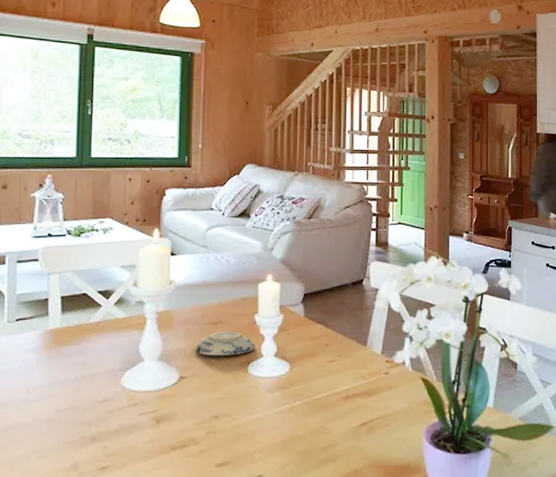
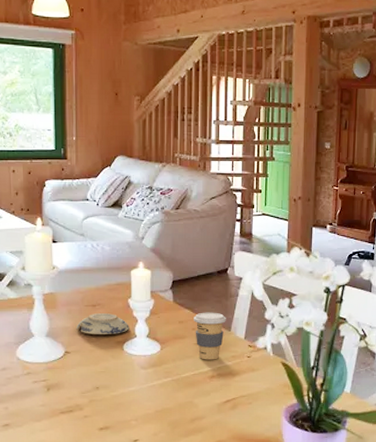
coffee cup: none [327,326,362,379] -> present [194,312,226,360]

